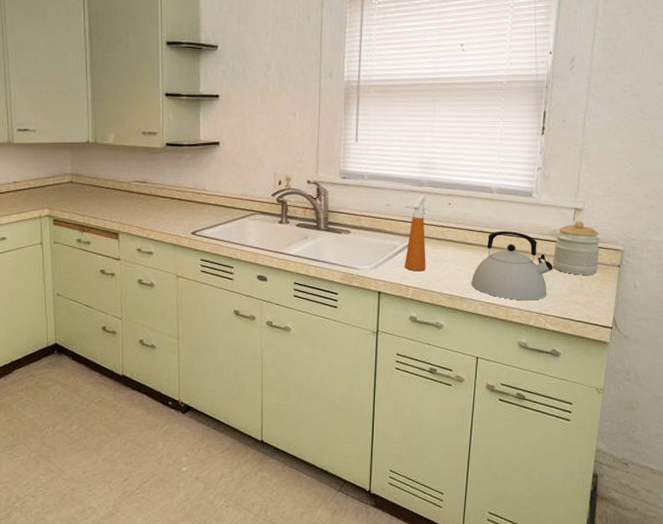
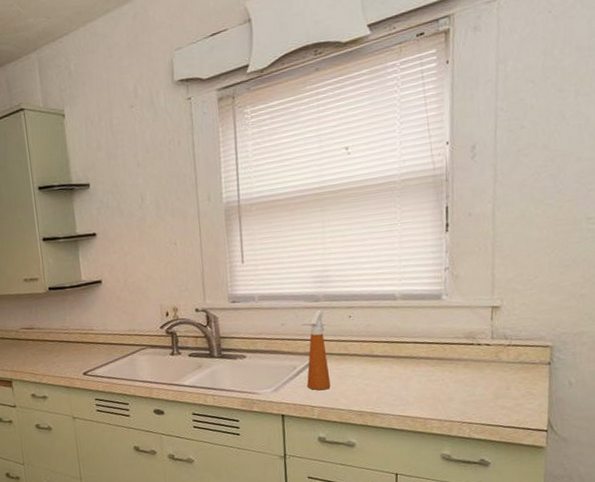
kettle: present [470,230,553,301] -> none [381,338,473,411]
jar: present [552,220,601,275] -> none [471,319,526,378]

